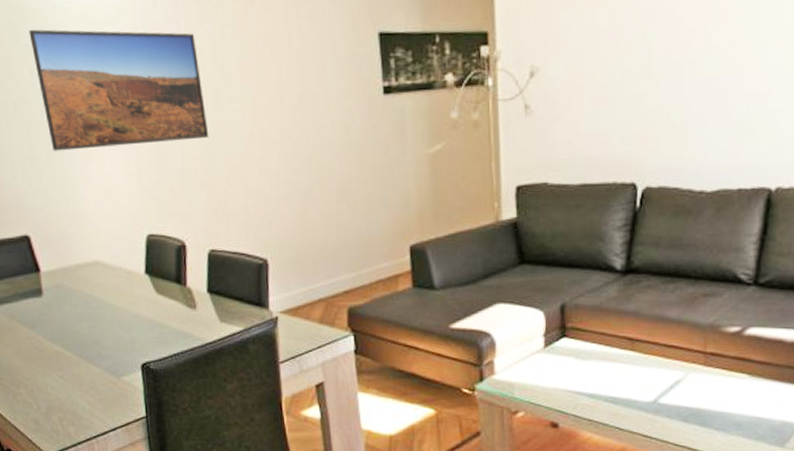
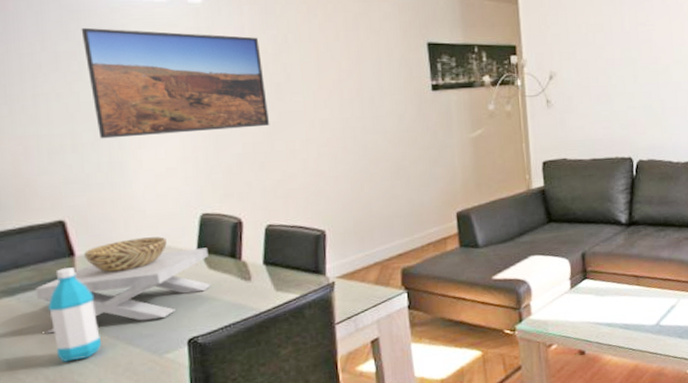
decorative bowl: none [11,256,161,346] -> present [35,236,213,334]
water bottle: none [22,283,69,375] -> present [48,267,102,362]

